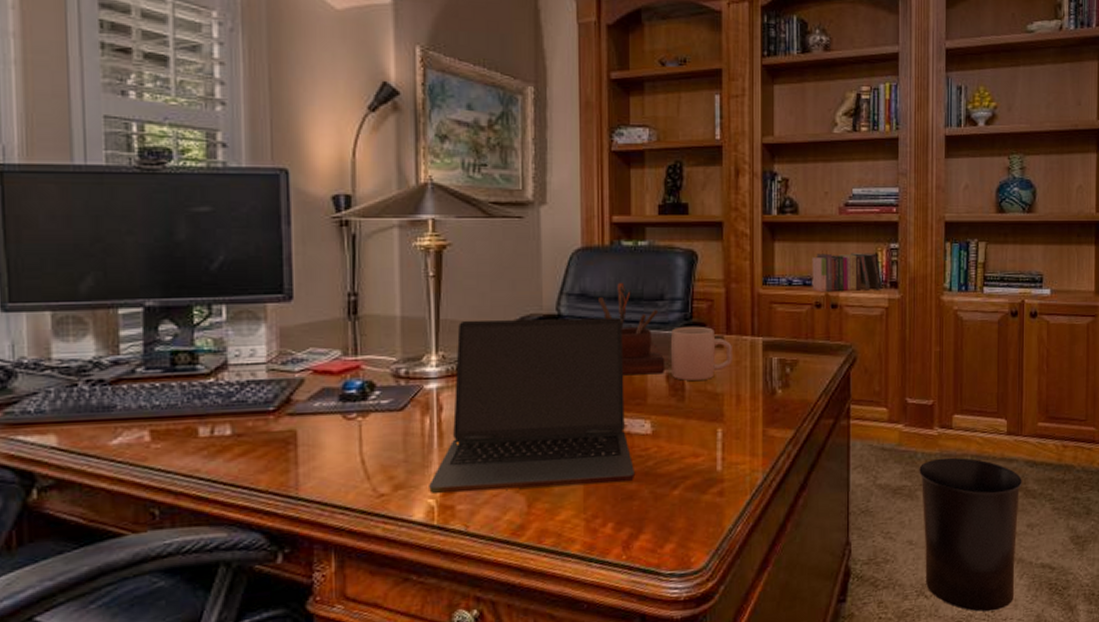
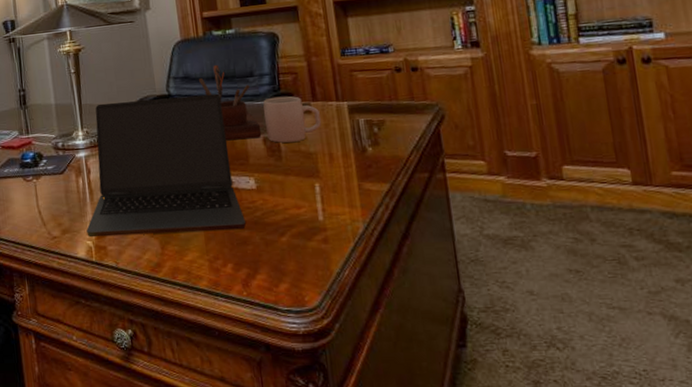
books: present [812,253,883,293] -> none [386,17,464,58]
waste bin: present [919,457,1022,612] -> none [530,208,671,370]

